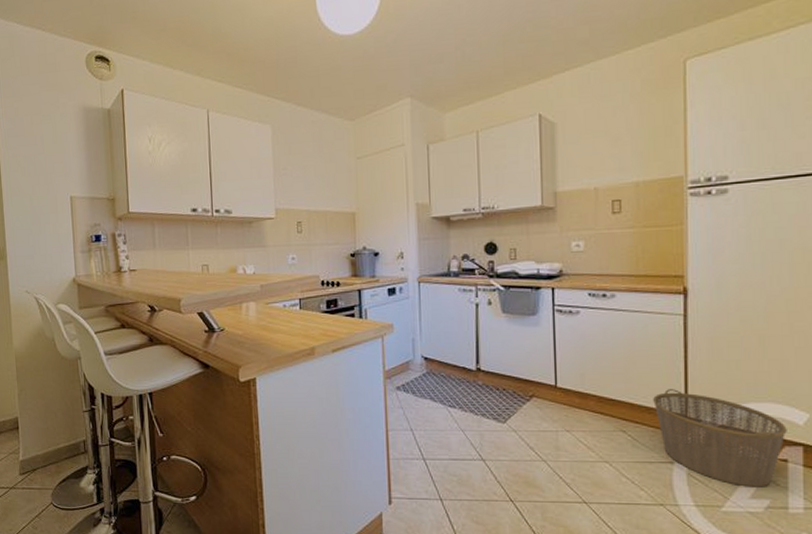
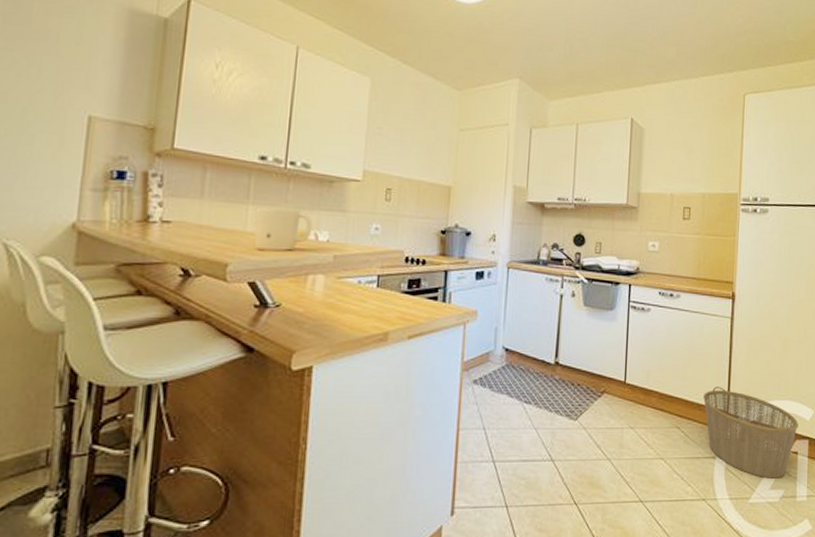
mug: none [194,249,241,286] -> present [253,207,313,251]

